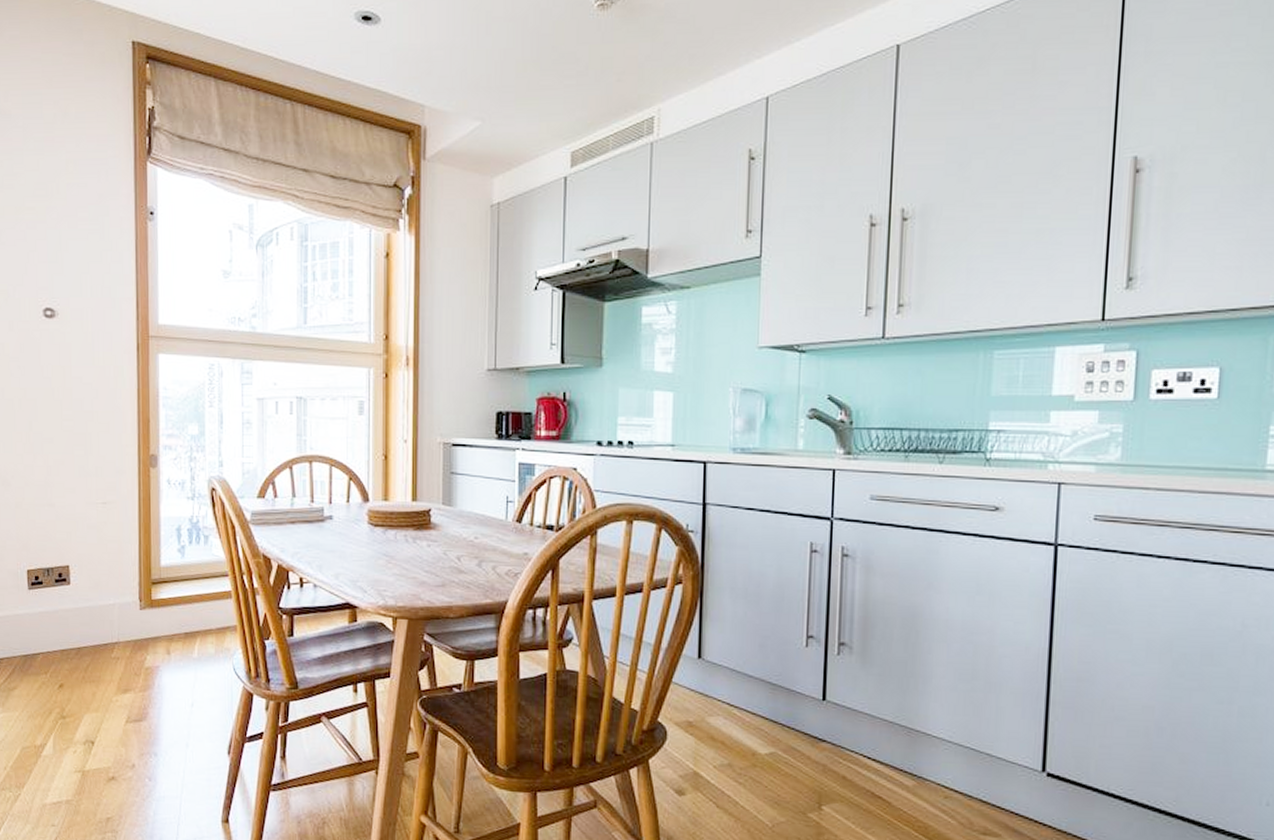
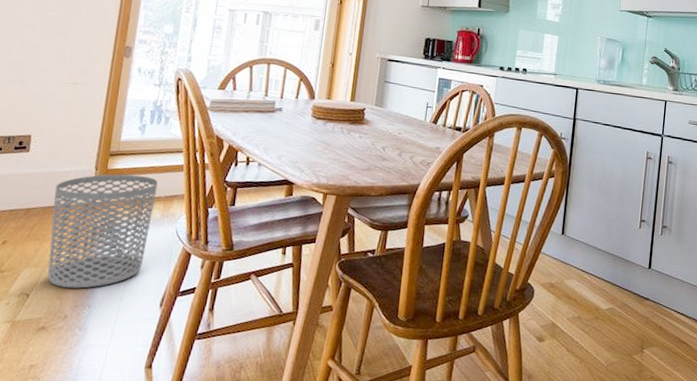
waste bin: none [102,605,207,735] -> present [47,174,158,289]

